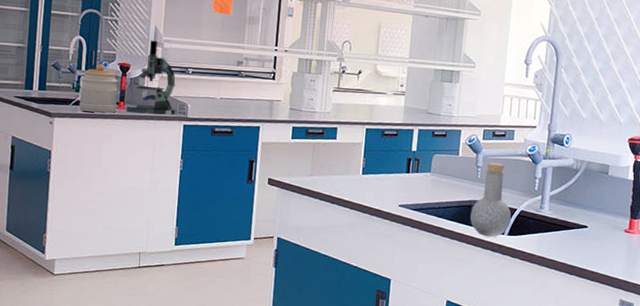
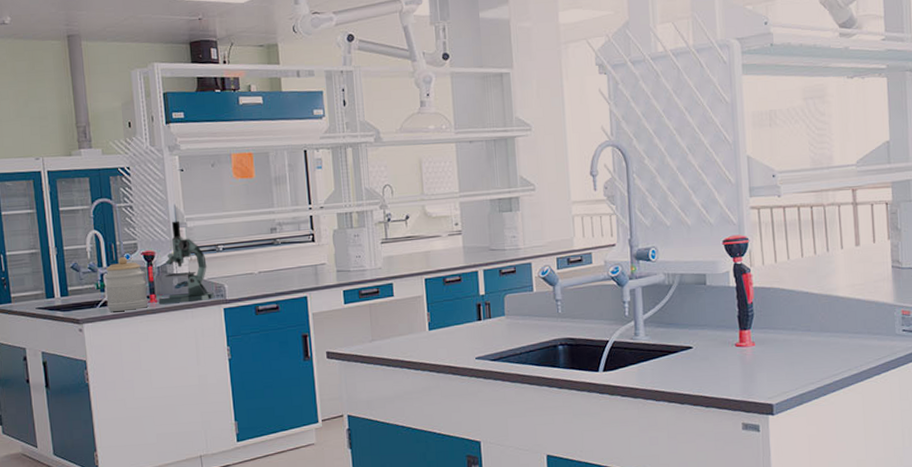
flask: present [470,162,512,238] -> none [557,292,605,378]

